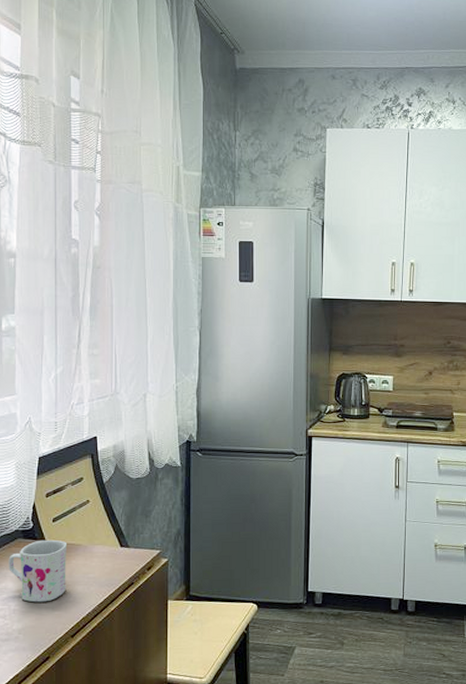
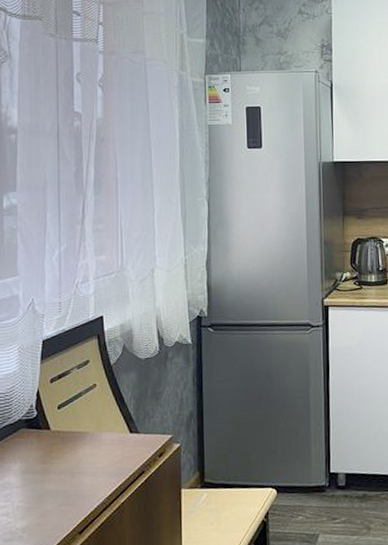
mug: present [8,539,68,603] -> none [11,428,74,498]

